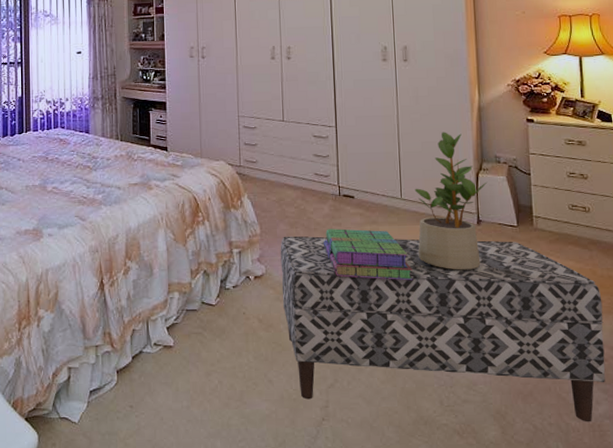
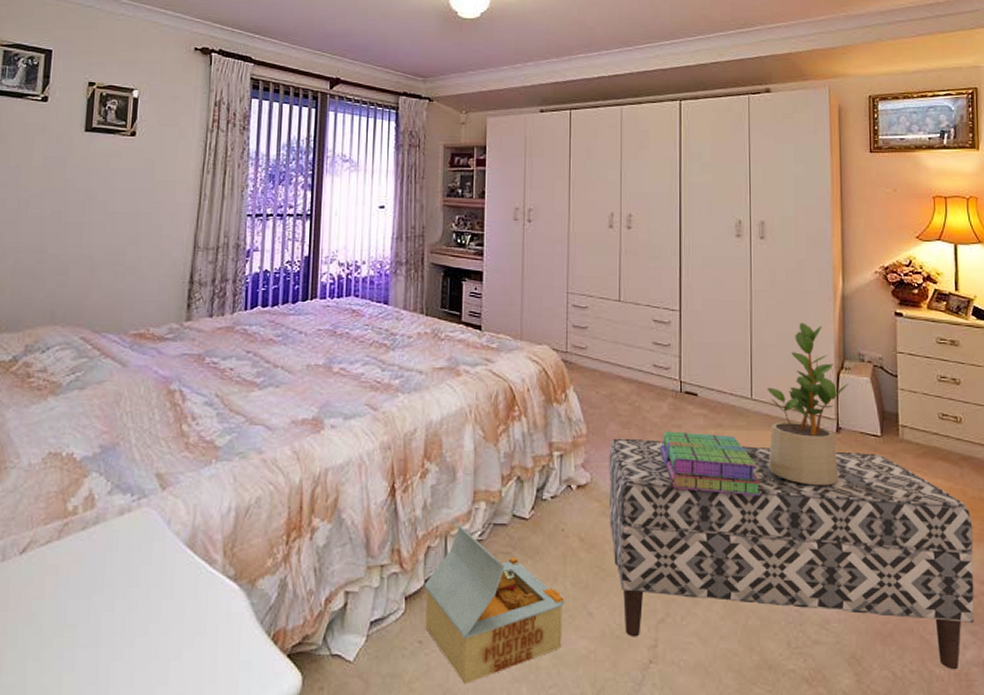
cardboard box: none [131,306,249,439] -> present [424,518,565,684]

